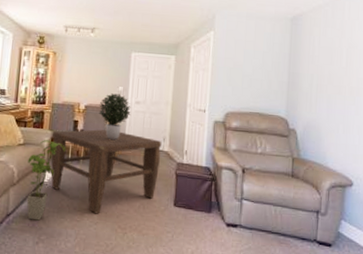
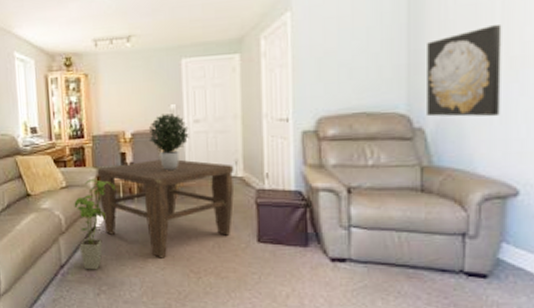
wall art: none [298,63,346,128] -> present [427,23,502,117]

